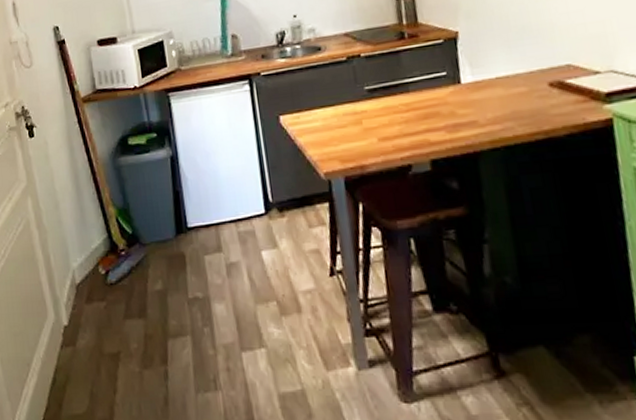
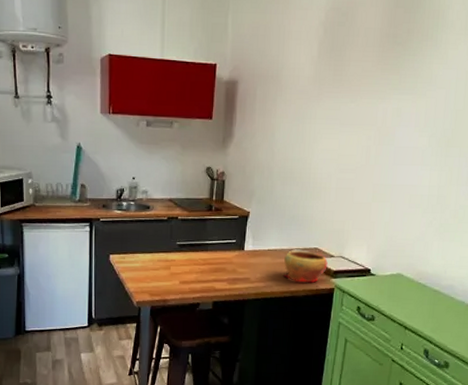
bowl: none [523,70,594,117] -> present [284,249,328,283]

